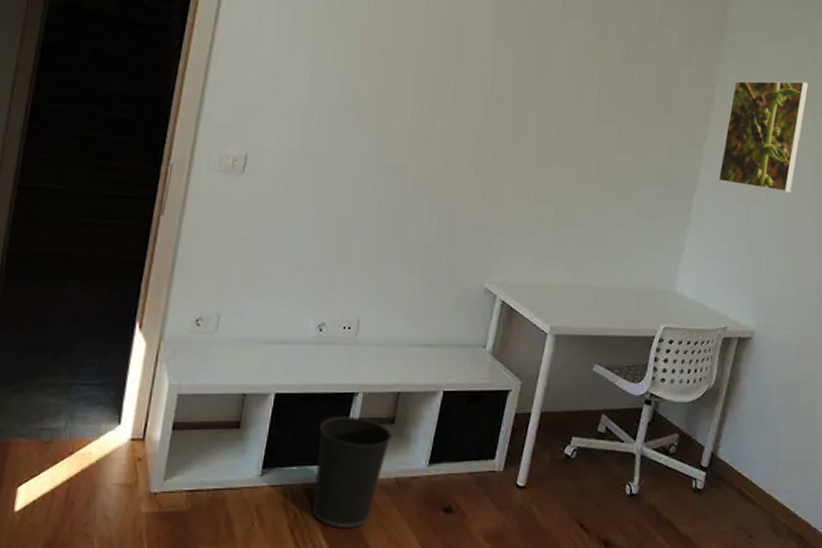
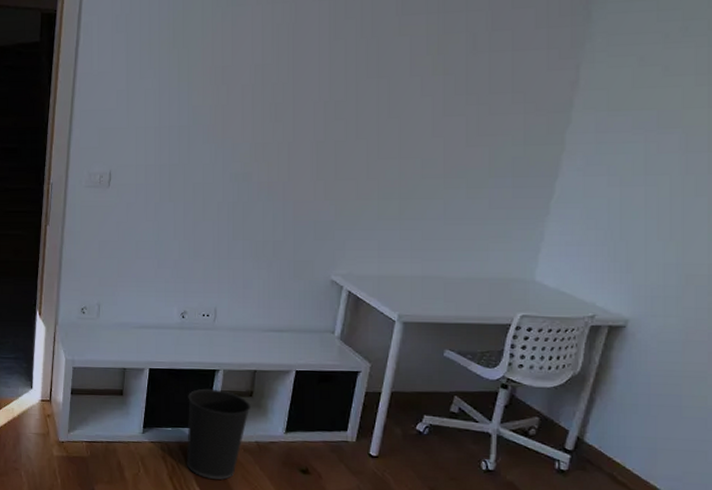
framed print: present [718,80,809,192] -> none [584,50,703,174]

